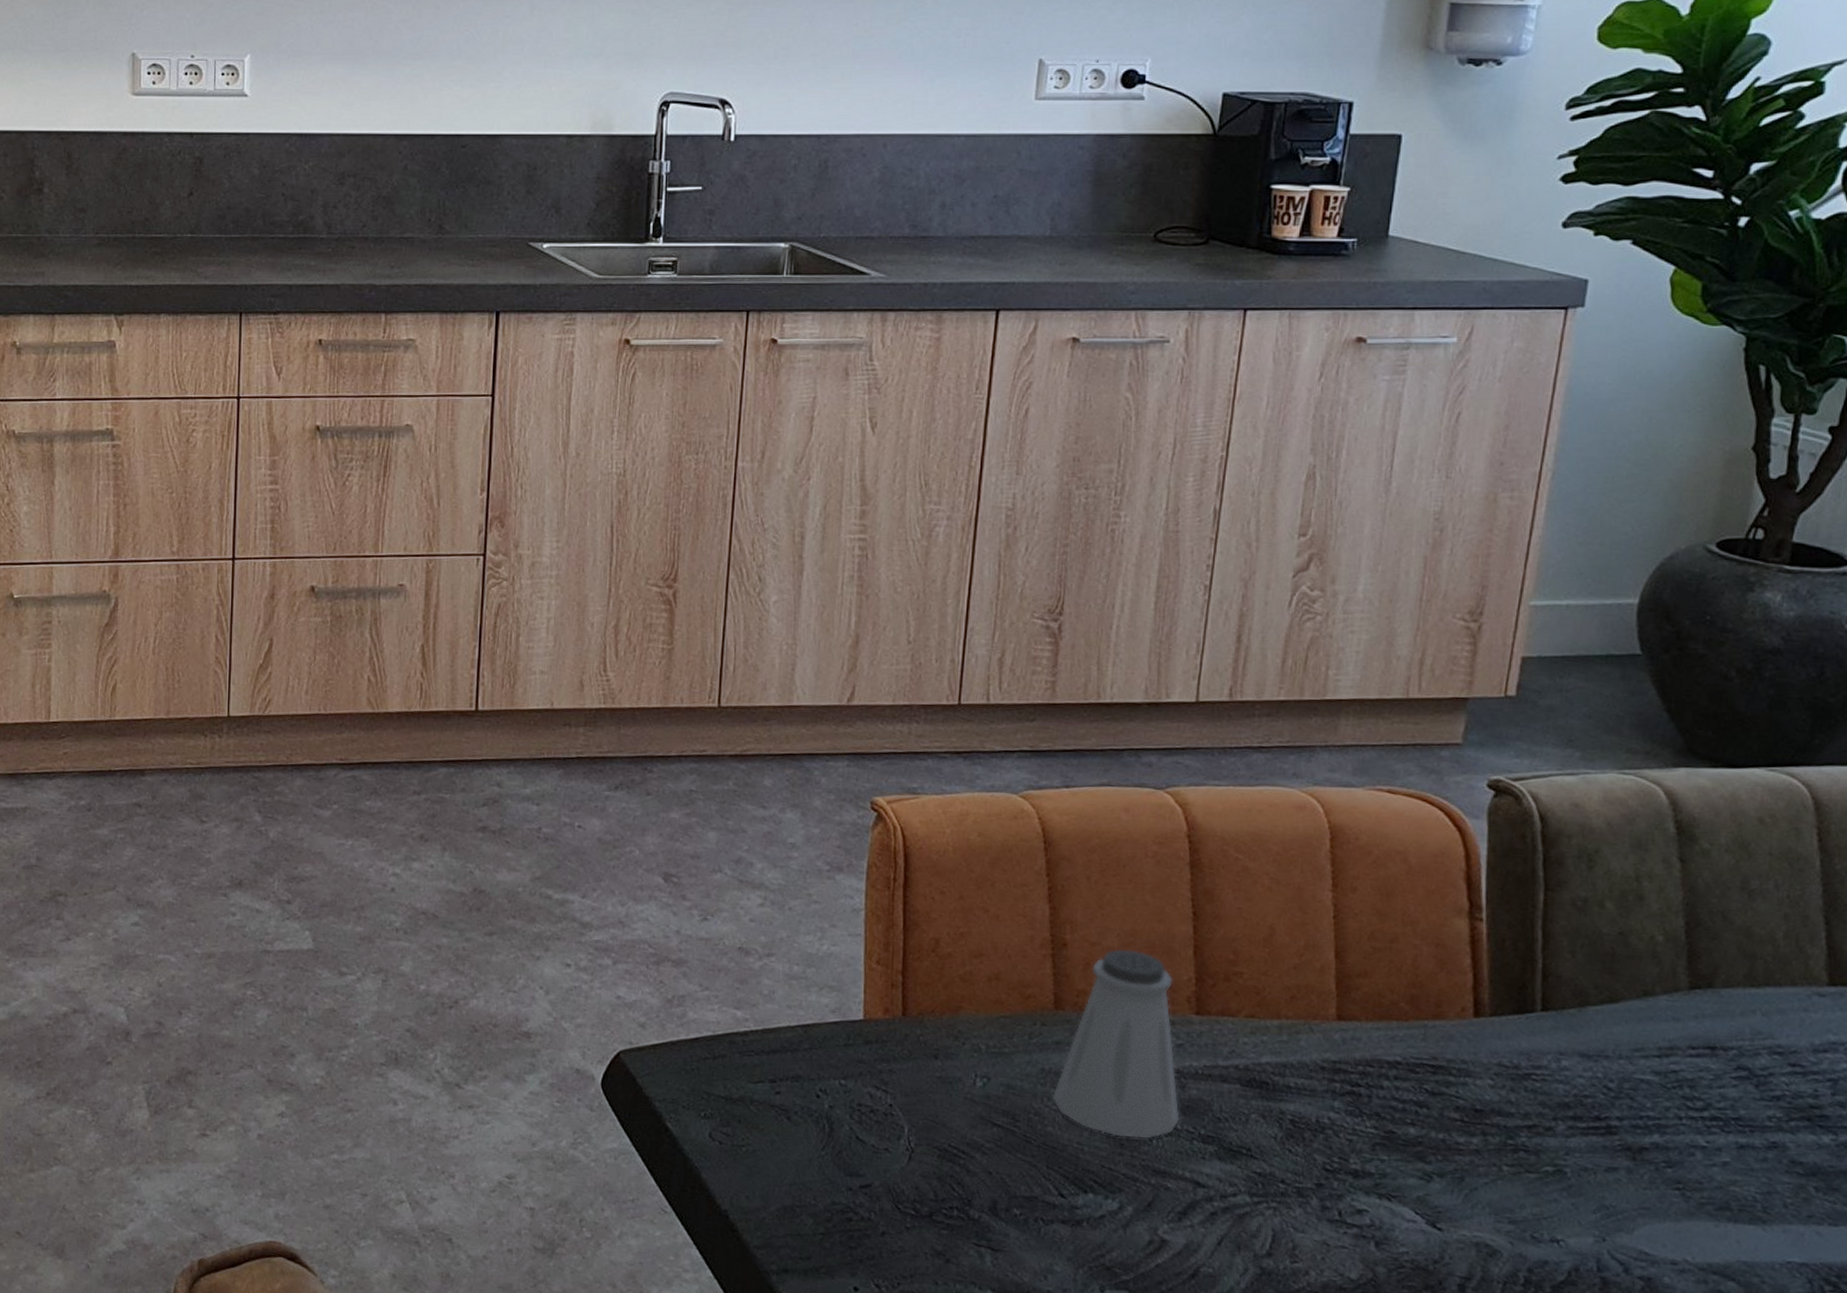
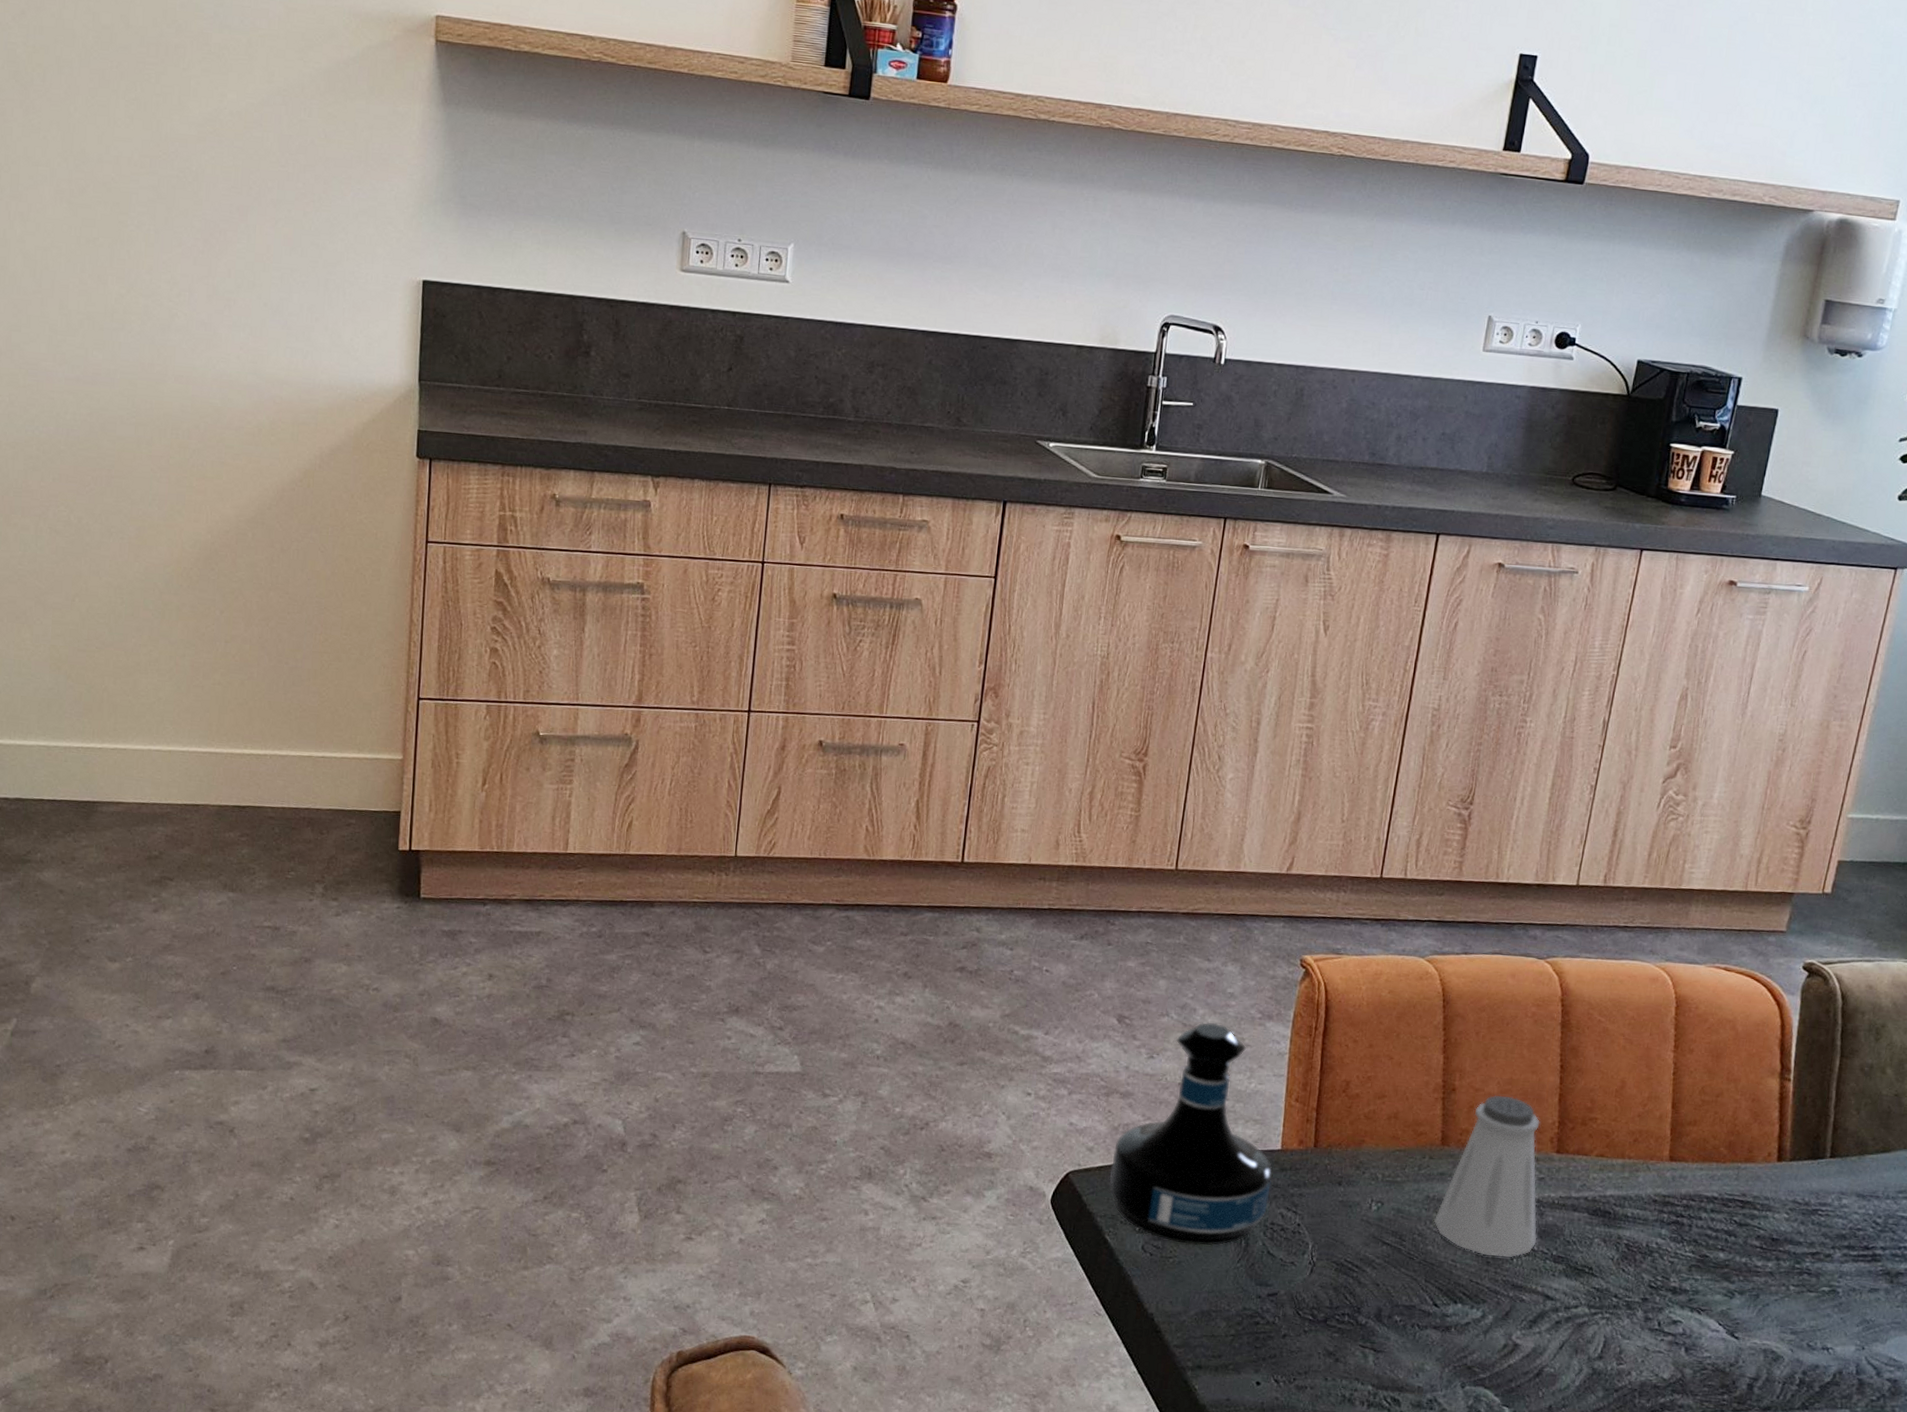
tequila bottle: none [666,877,856,1132] -> present [1109,1022,1273,1246]

